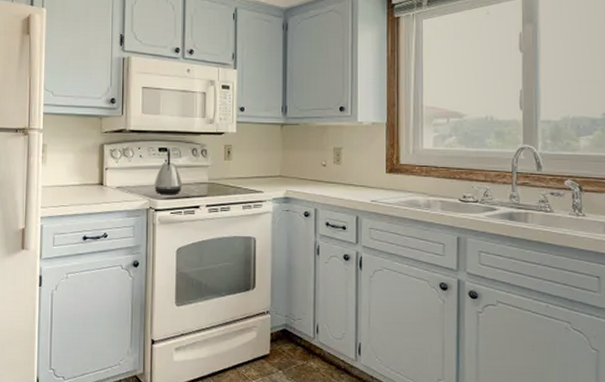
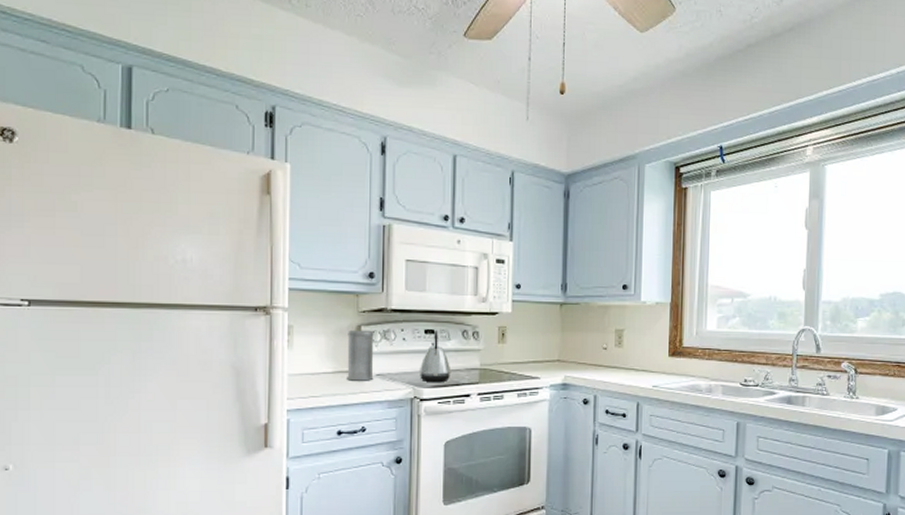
canister: none [91,148,115,193] -> present [347,329,374,381]

